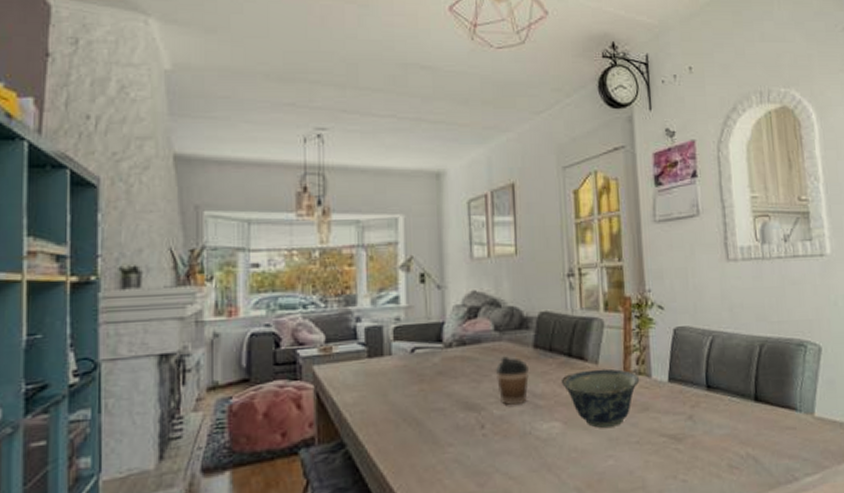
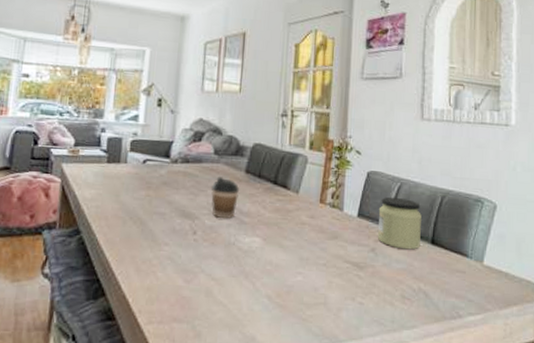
bowl: present [560,368,640,428] -> none [265,197,333,249]
jar: none [691,353,743,412] -> present [377,197,421,250]

